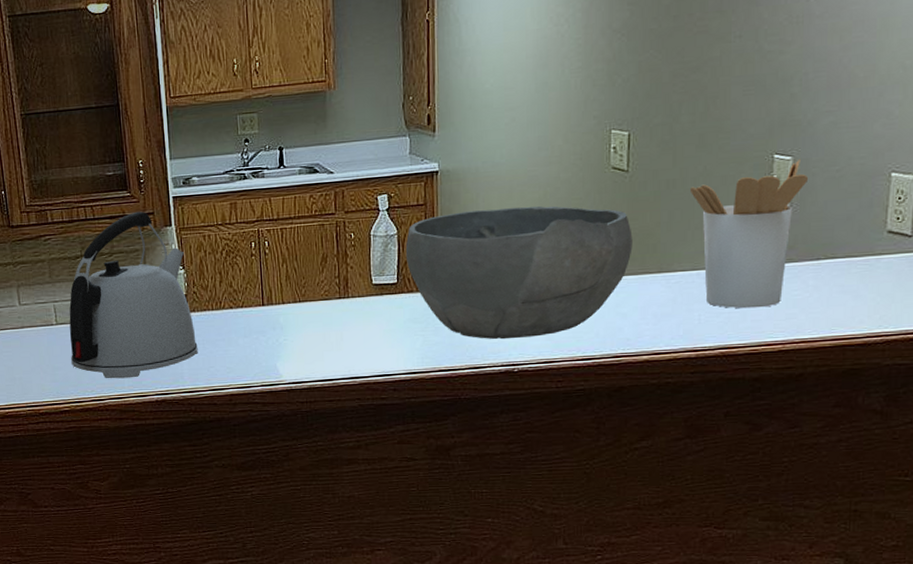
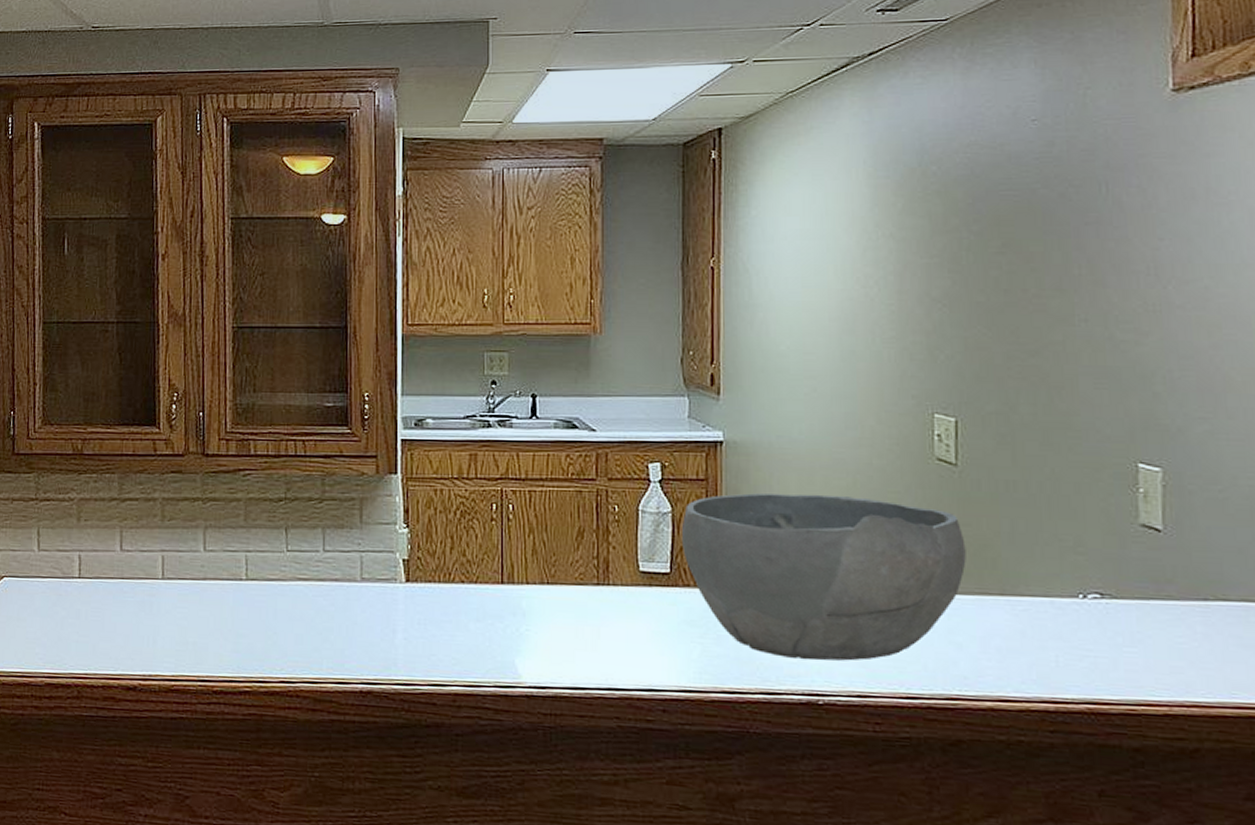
kettle: present [69,211,198,379] -> none [259,452,418,659]
utensil holder: present [689,159,809,309] -> none [1034,471,1185,655]

